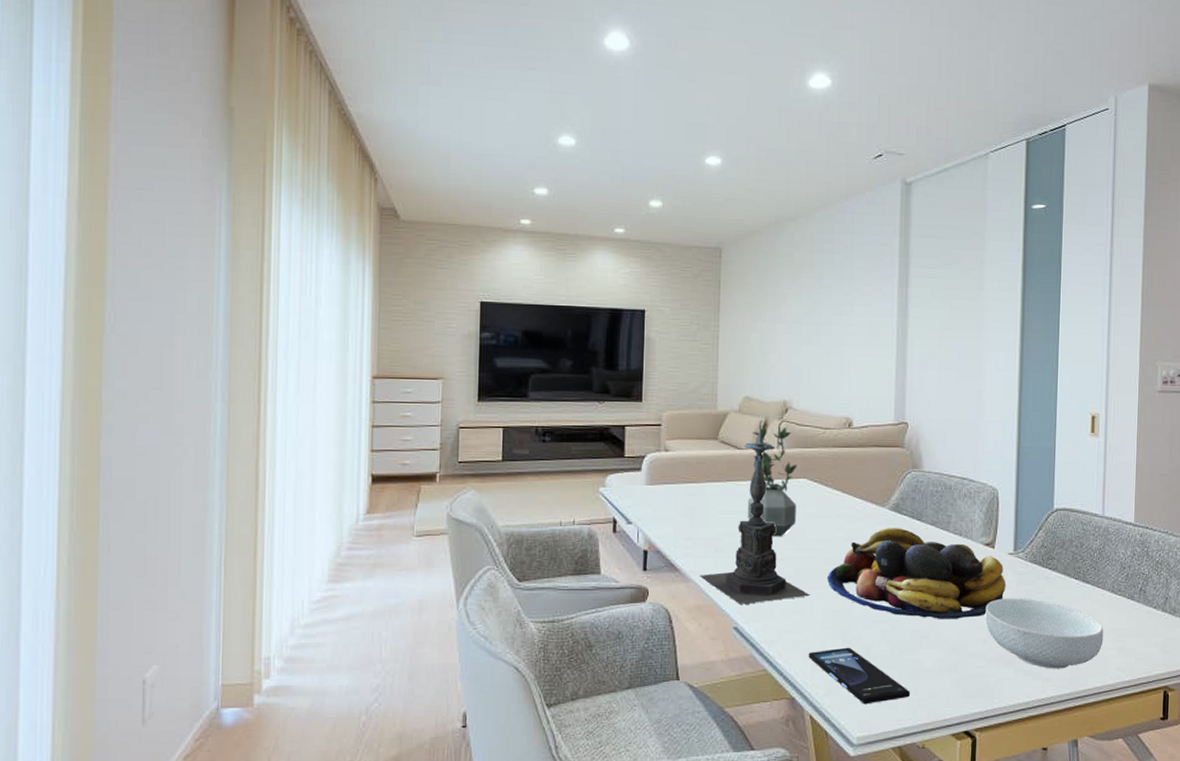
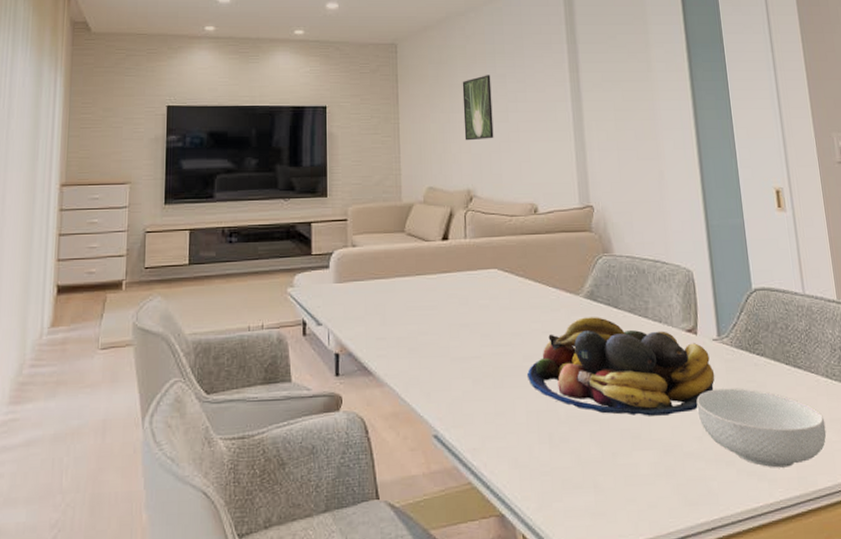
candle holder: present [699,421,810,604] -> none [394,211,511,409]
potted plant: present [747,427,797,537] -> none [438,217,490,333]
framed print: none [785,285,817,352] -> present [462,75,494,141]
smartphone: present [808,647,911,705] -> none [514,452,629,519]

